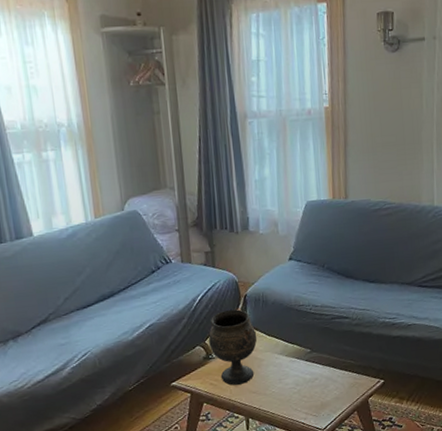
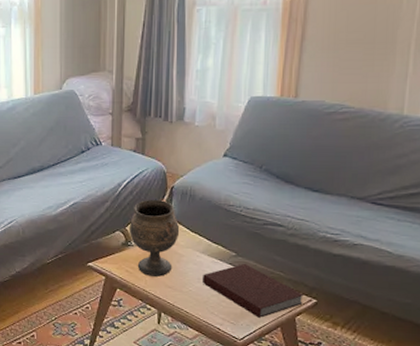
notebook: none [282,357,374,406] -> present [202,263,305,318]

